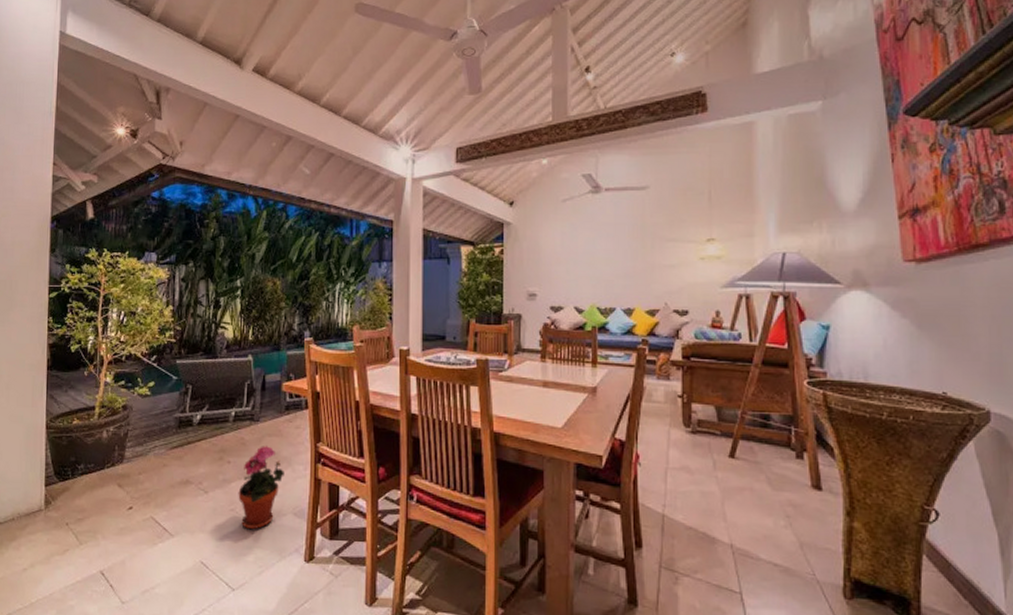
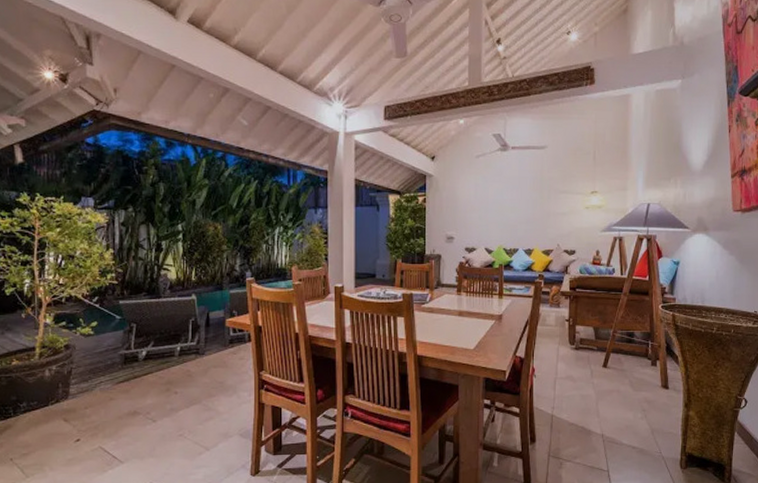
potted plant: present [238,446,284,530] -> none [186,376,230,452]

